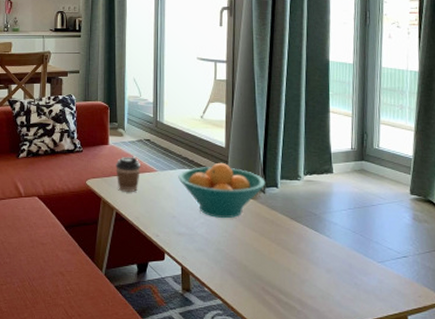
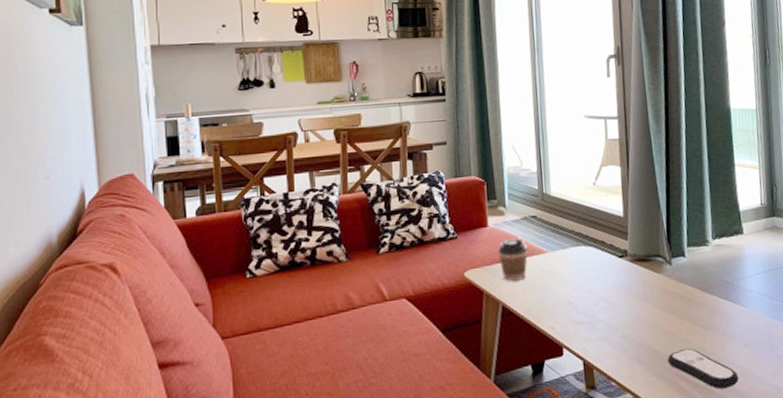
fruit bowl: present [178,162,266,219] -> none [572,234,672,299]
remote control: none [256,267,319,307] -> present [668,348,739,389]

